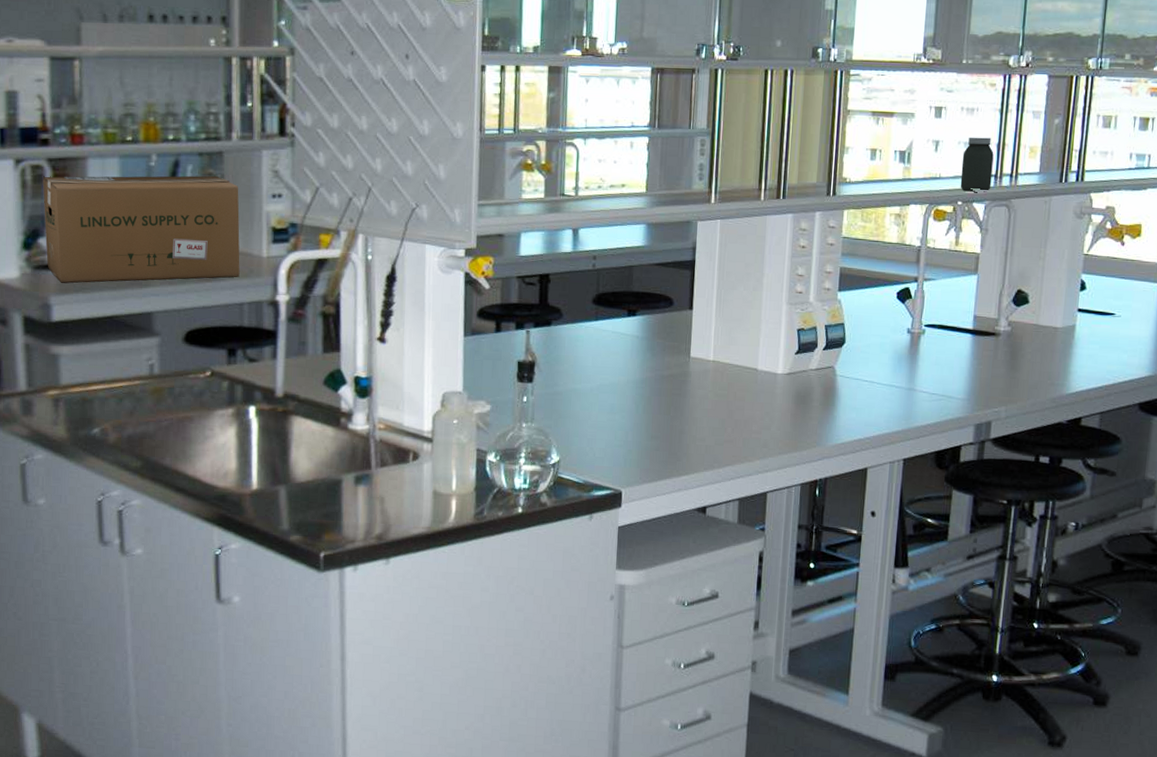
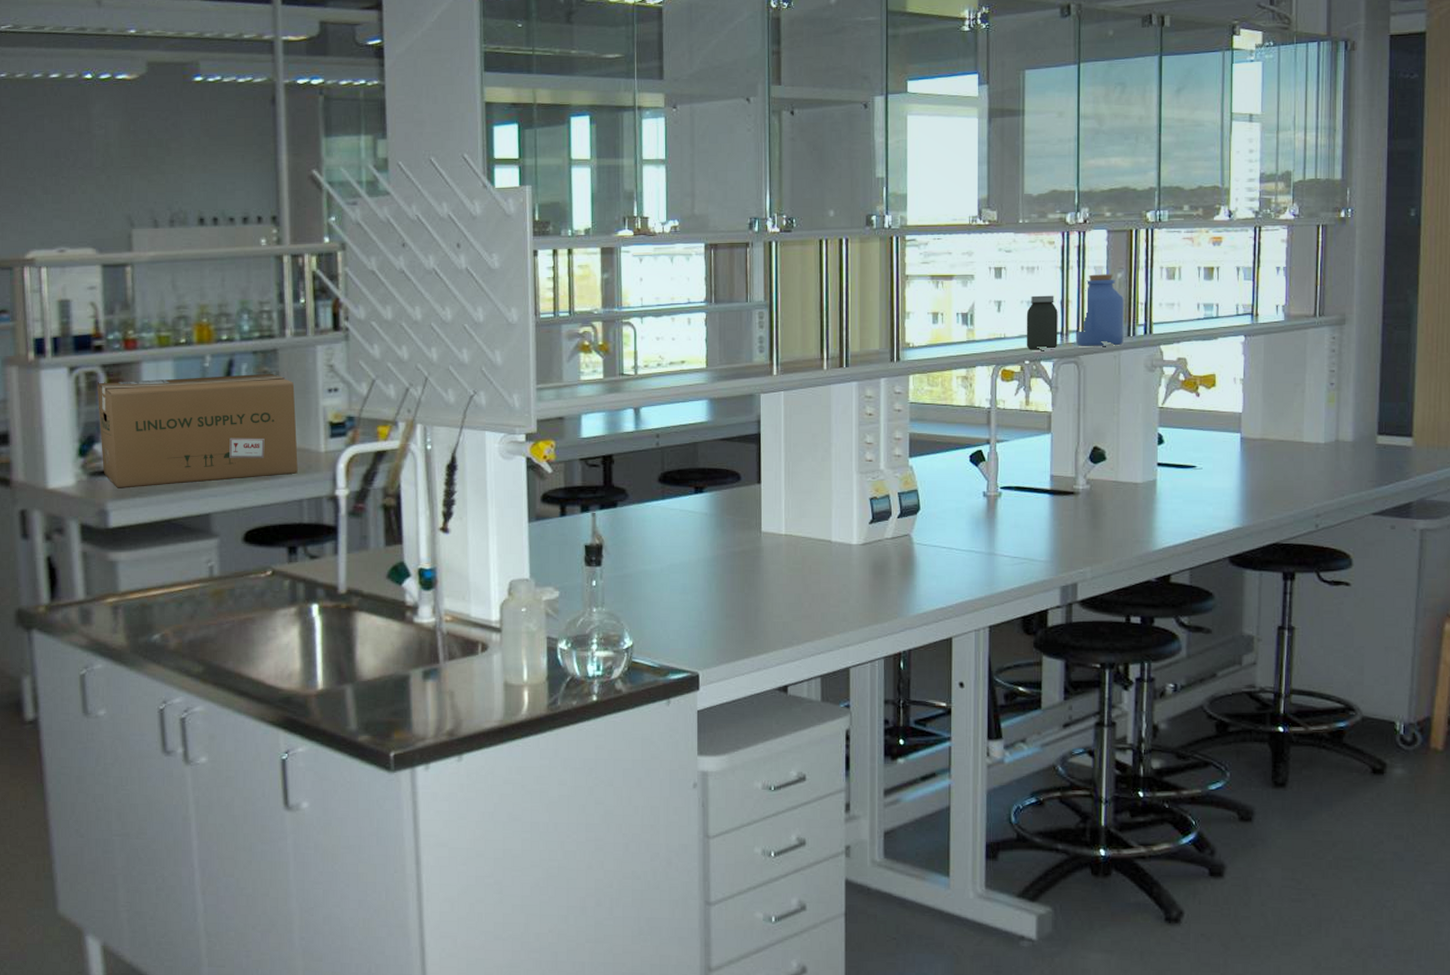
jar: none [1009,119,1060,192] -> present [1076,274,1125,346]

